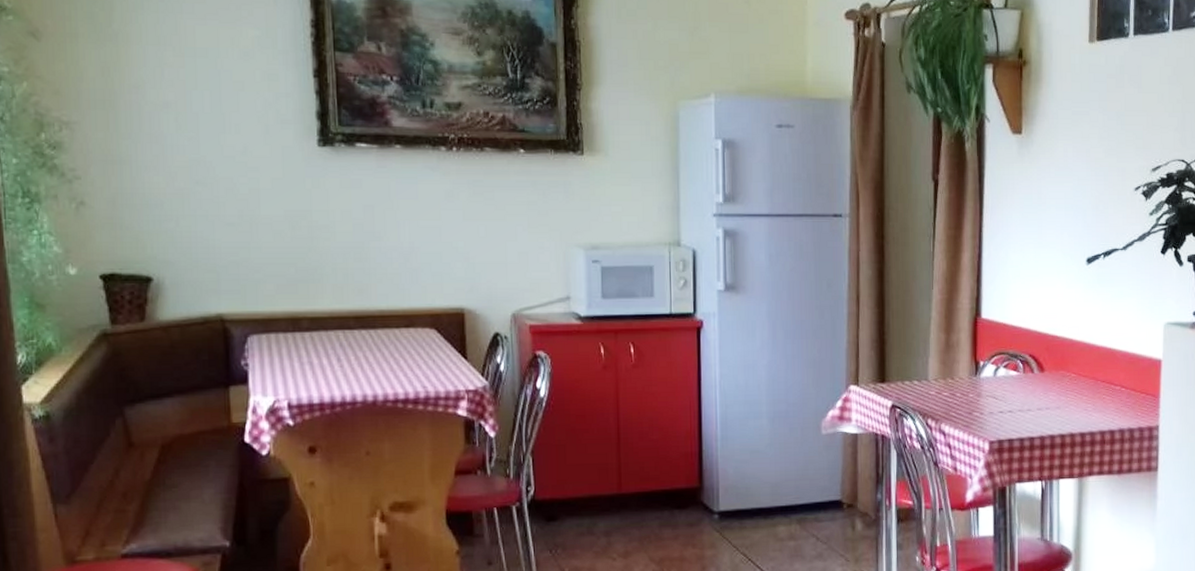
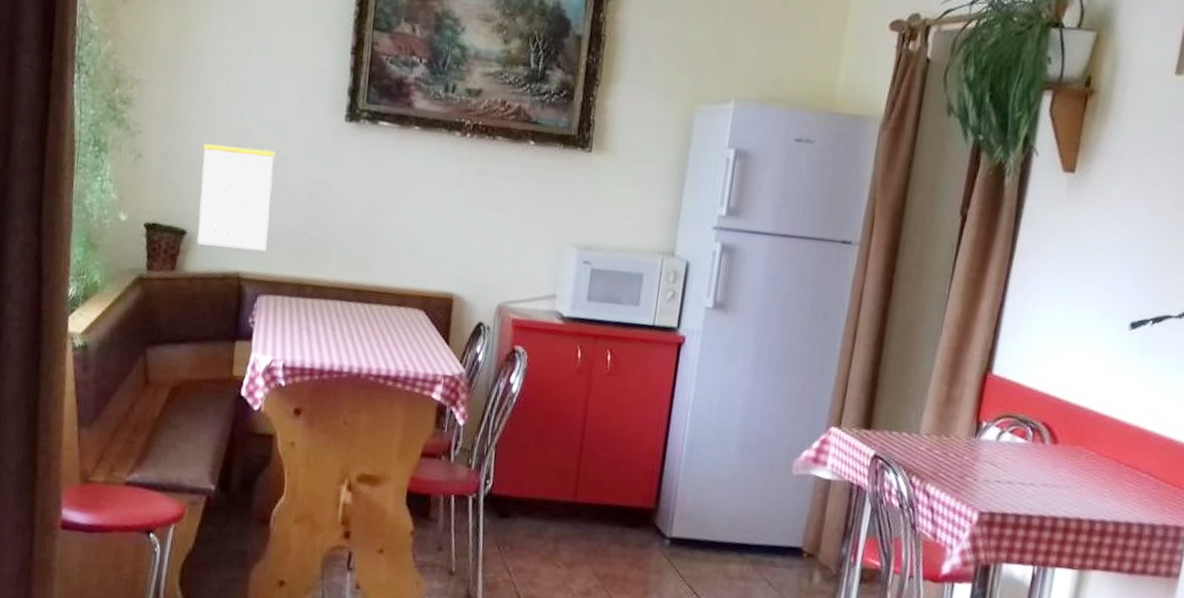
calendar: none [158,159,249,290] -> present [197,124,275,252]

